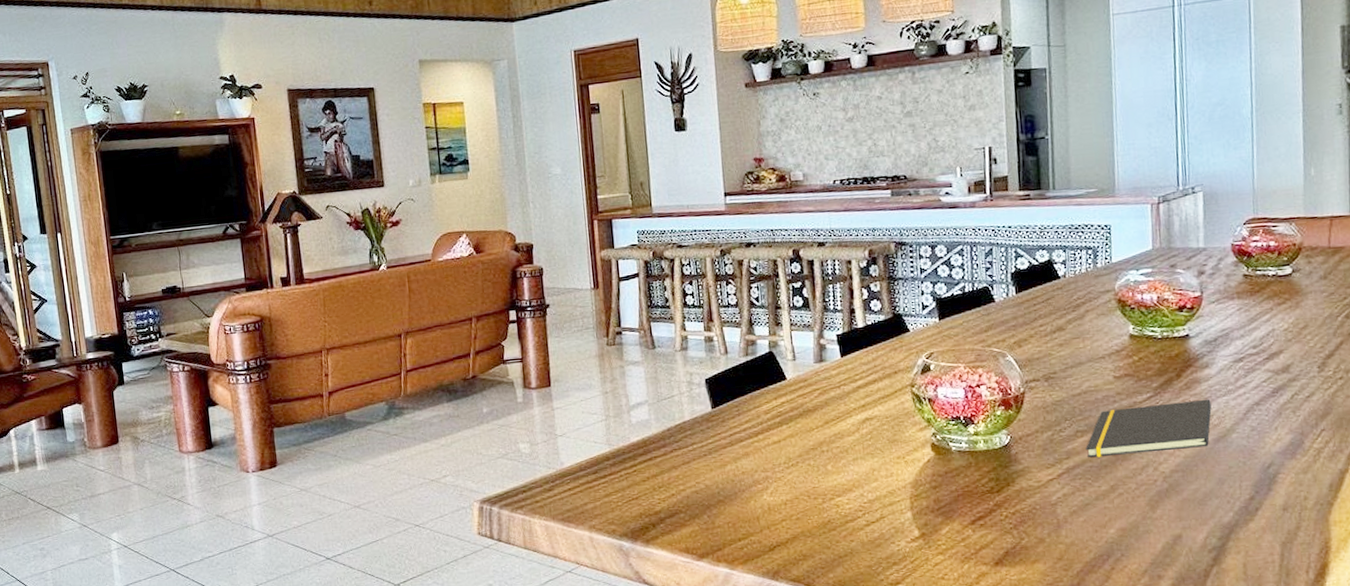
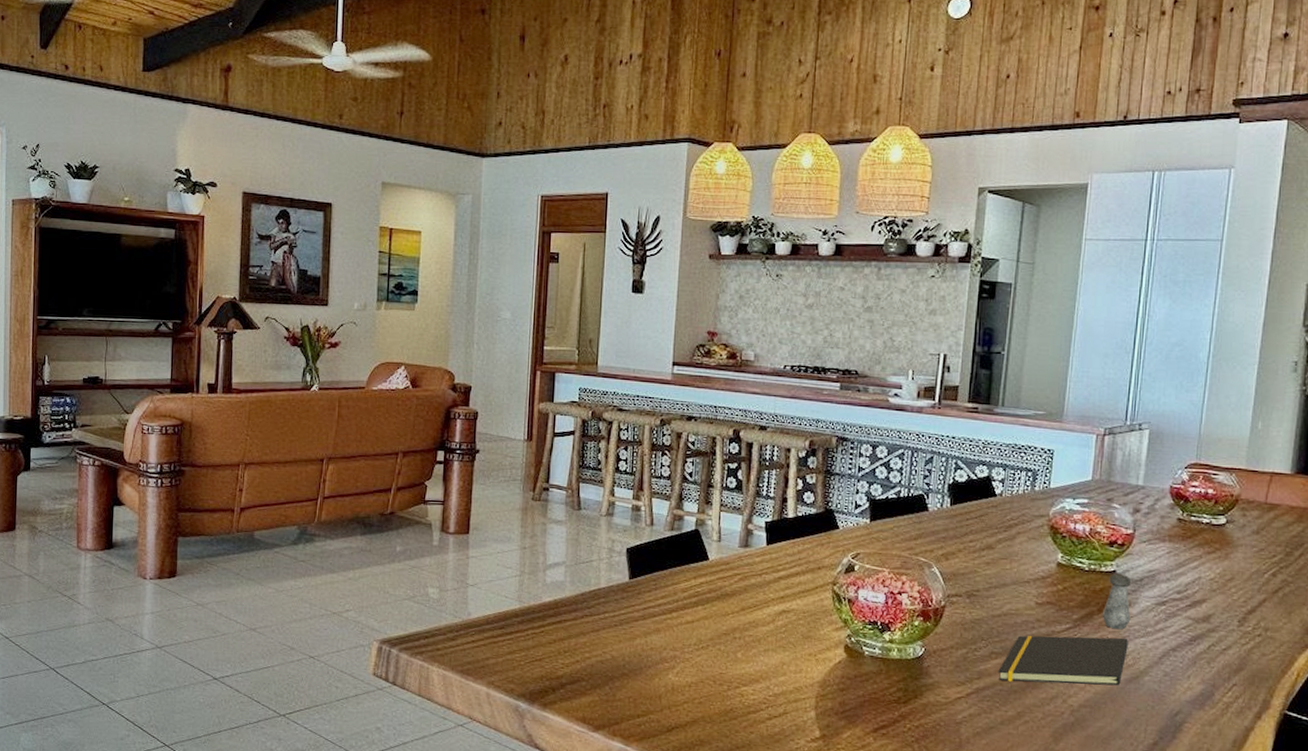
salt shaker: none [1181,336,1211,392] -> present [1102,573,1132,630]

